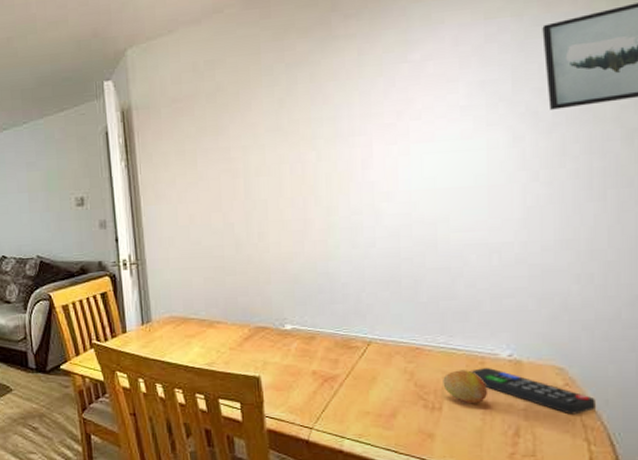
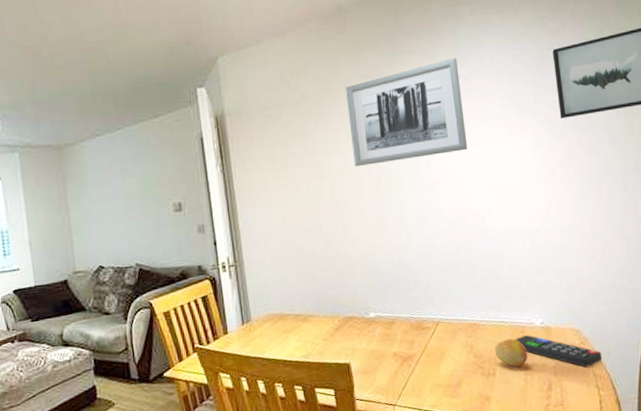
wall art: none [266,40,418,164] -> present [345,57,468,166]

